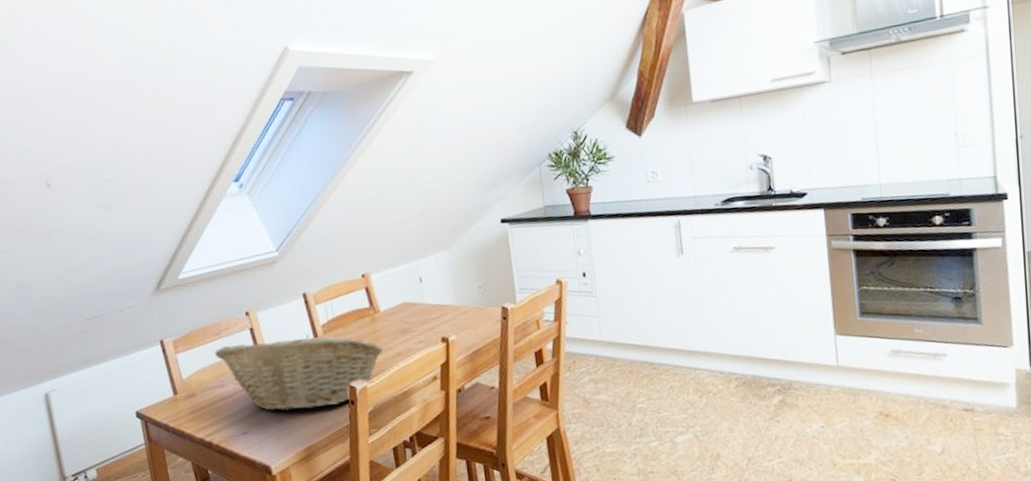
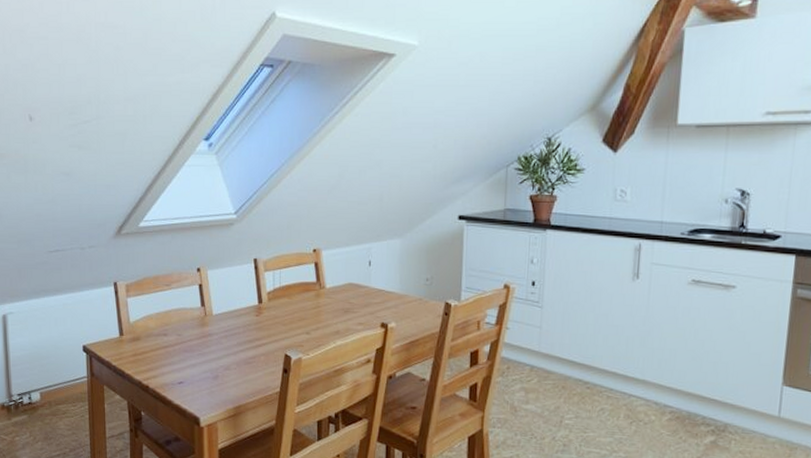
fruit basket: present [215,335,384,411] -> none [163,297,324,371]

